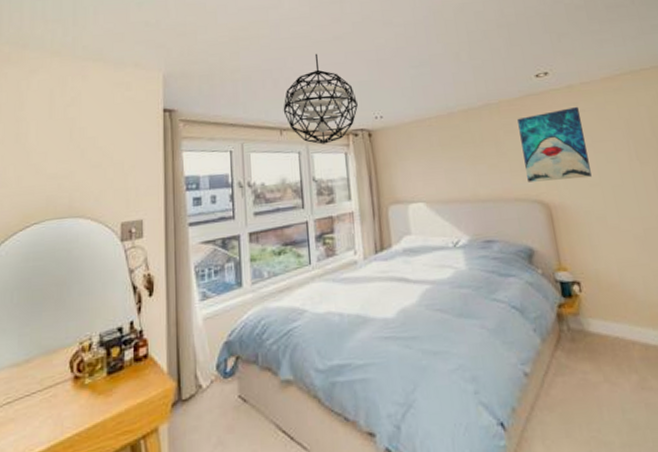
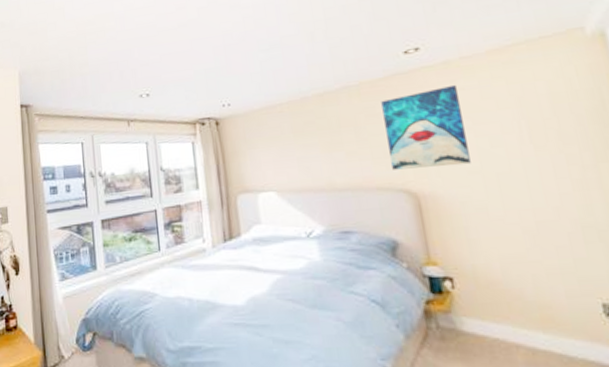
pendant light: present [283,53,358,145] -> none [130,43,205,135]

